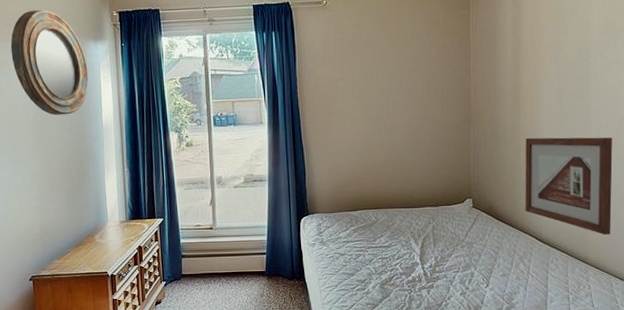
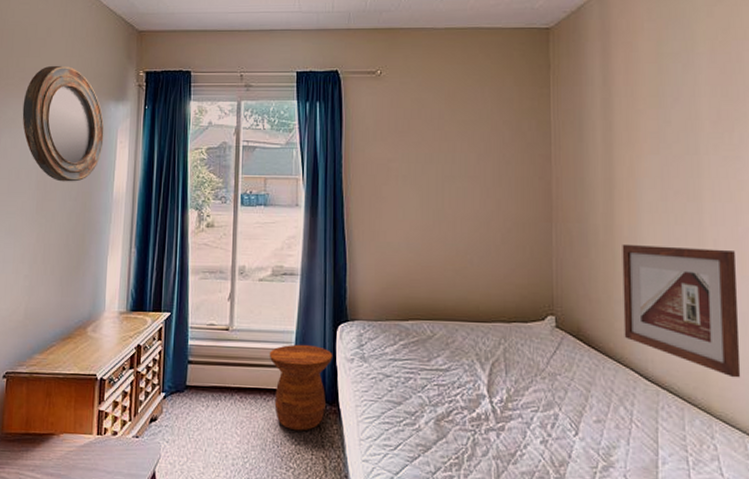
side table: none [247,235,299,302] -> present [269,344,333,431]

